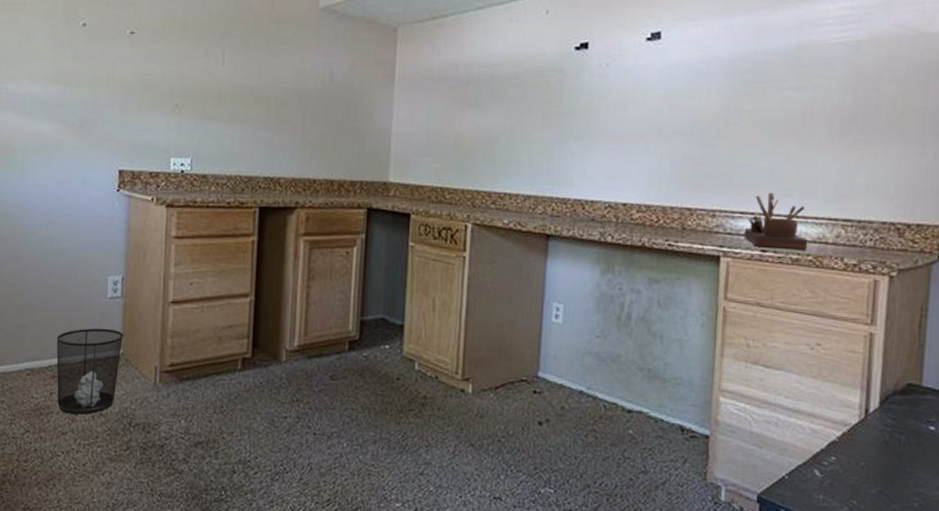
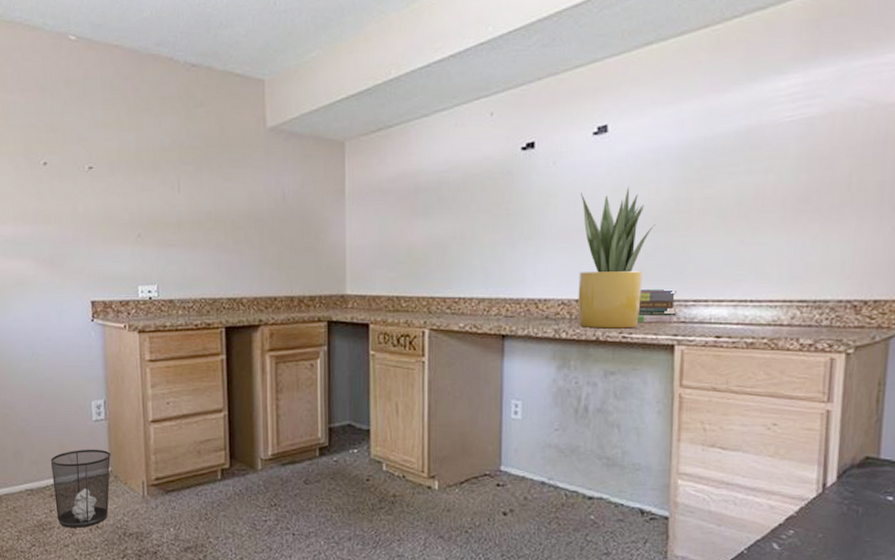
planter: none [624,94,705,237] -> present [578,186,655,329]
books: none [684,198,724,234] -> present [638,290,676,323]
desk organizer: present [743,193,808,251] -> none [697,279,763,335]

